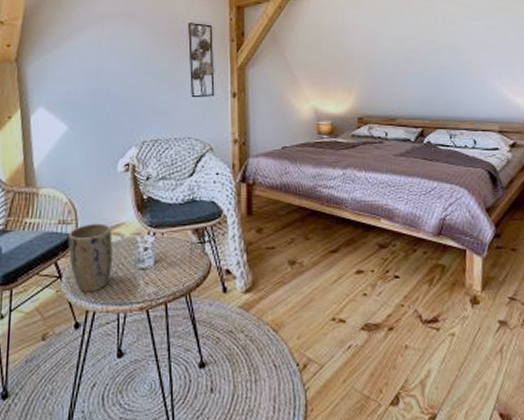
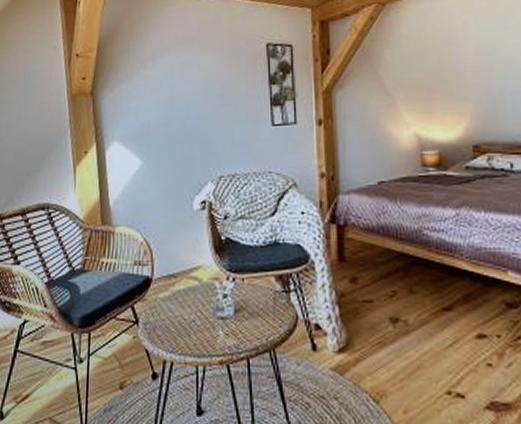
plant pot: present [68,223,113,293] -> none [144,266,191,341]

